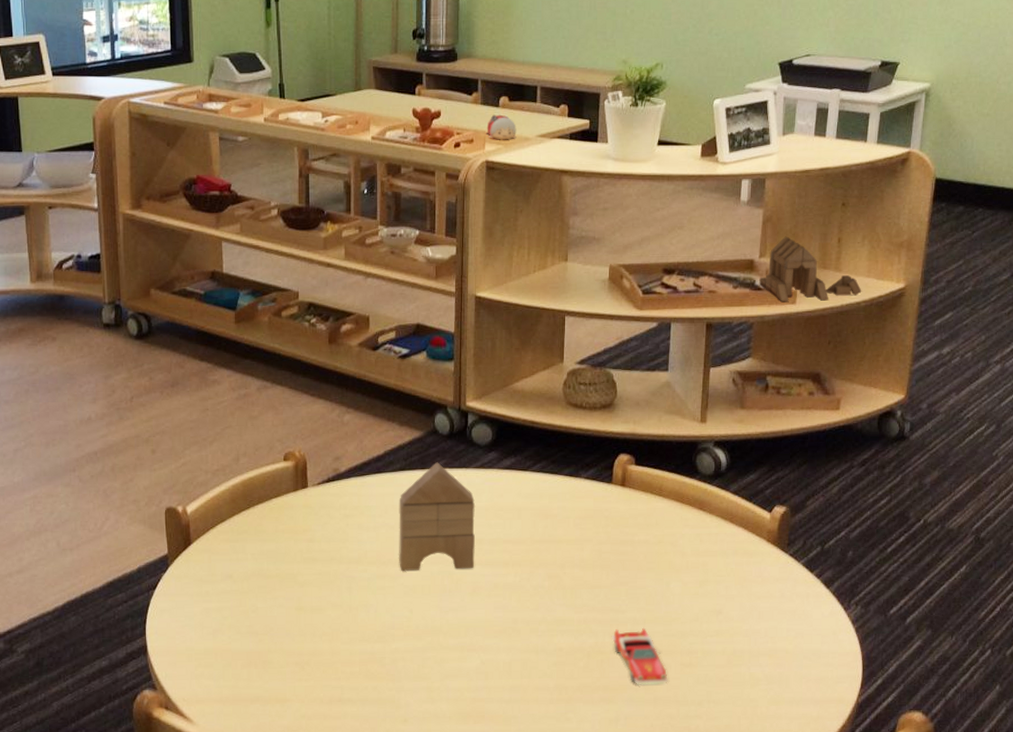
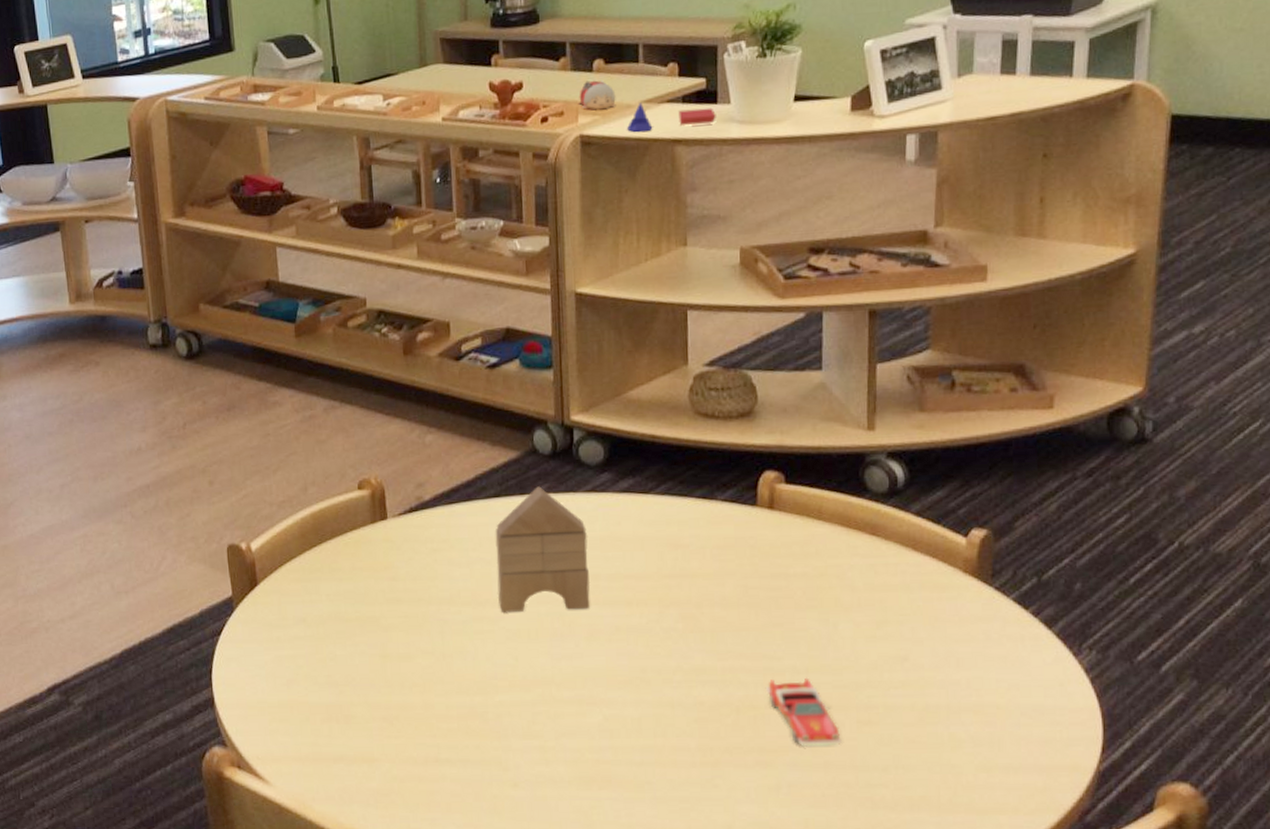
toy blocks: none [525,136,596,161] -> present [627,102,716,132]
wooden blocks: present [759,236,862,301] -> none [936,199,1076,279]

